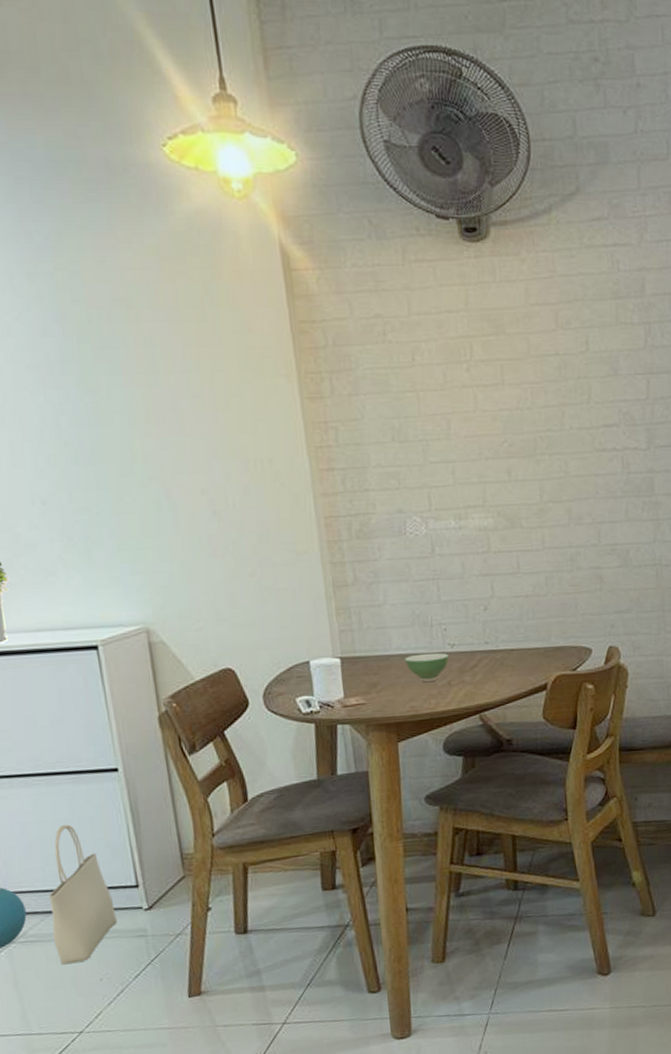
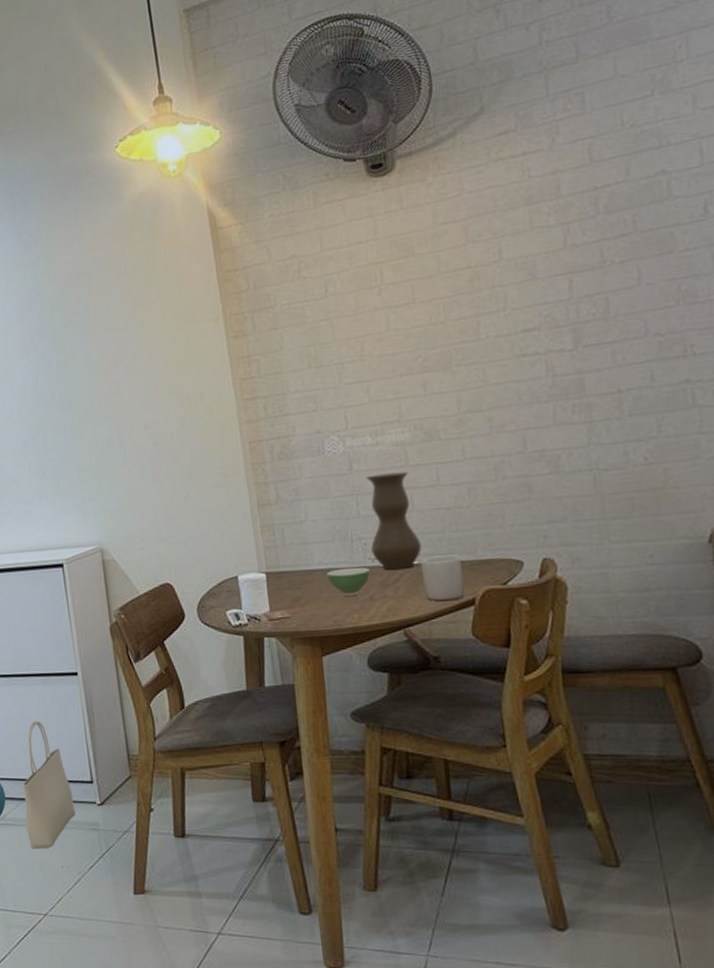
vase: none [448,557,500,657] -> present [366,471,422,571]
mug: none [498,641,538,687] -> present [420,554,464,602]

